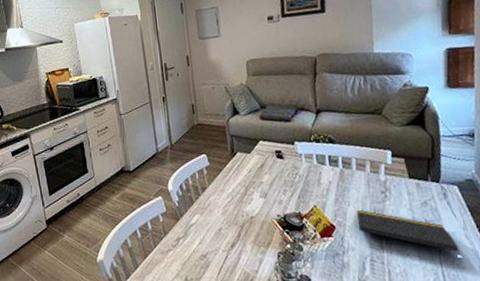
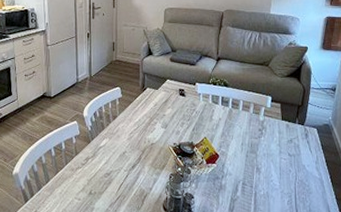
notepad: present [356,209,462,261] -> none [237,142,310,187]

